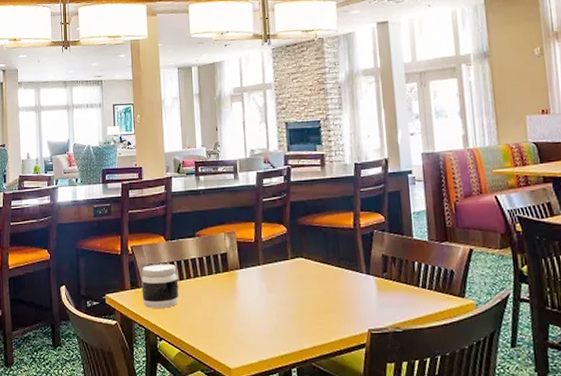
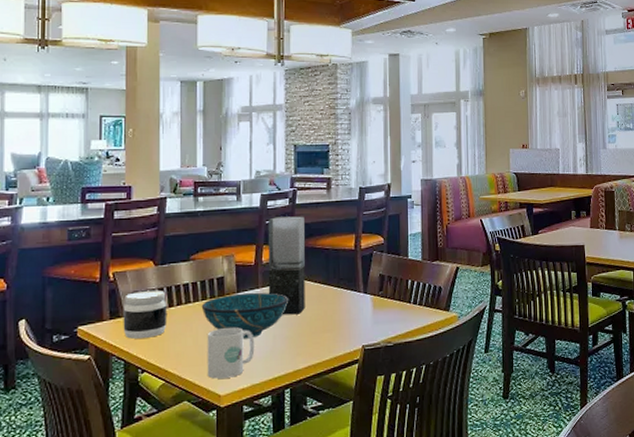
decorative bowl: none [208,269,290,315] -> present [201,292,289,339]
mug: none [215,302,260,352] -> present [207,327,255,379]
vase: none [265,193,307,293] -> present [268,216,305,315]

